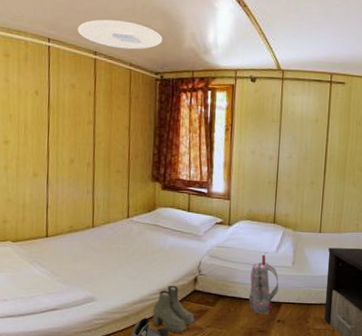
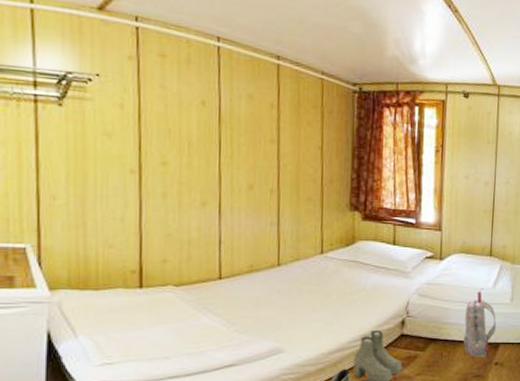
ceiling light: present [78,19,163,50] -> none [255,17,361,56]

